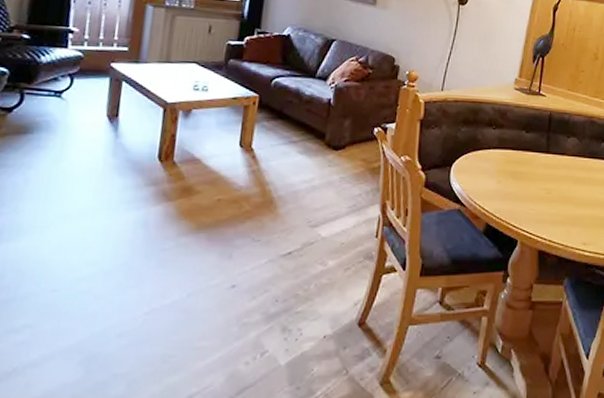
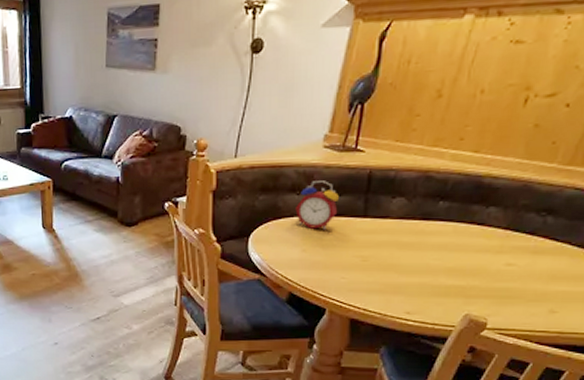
alarm clock: none [492,118,527,163] -> present [295,181,339,230]

